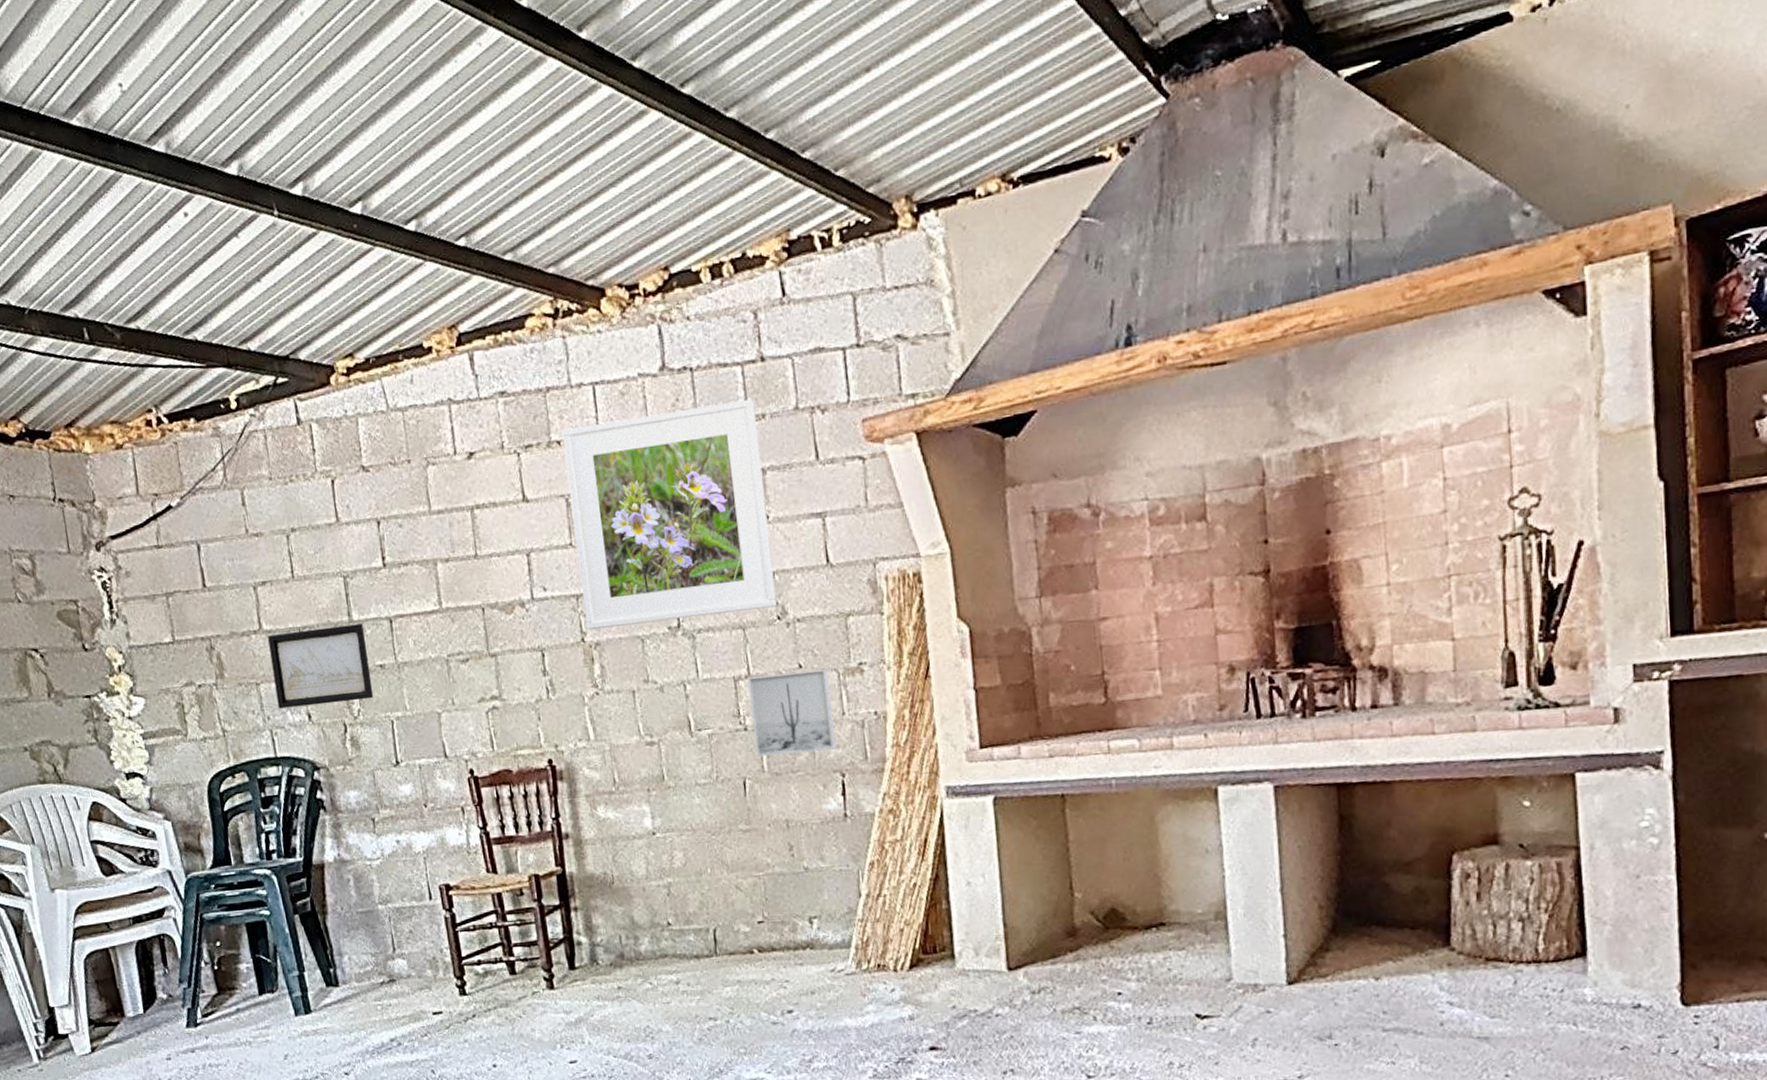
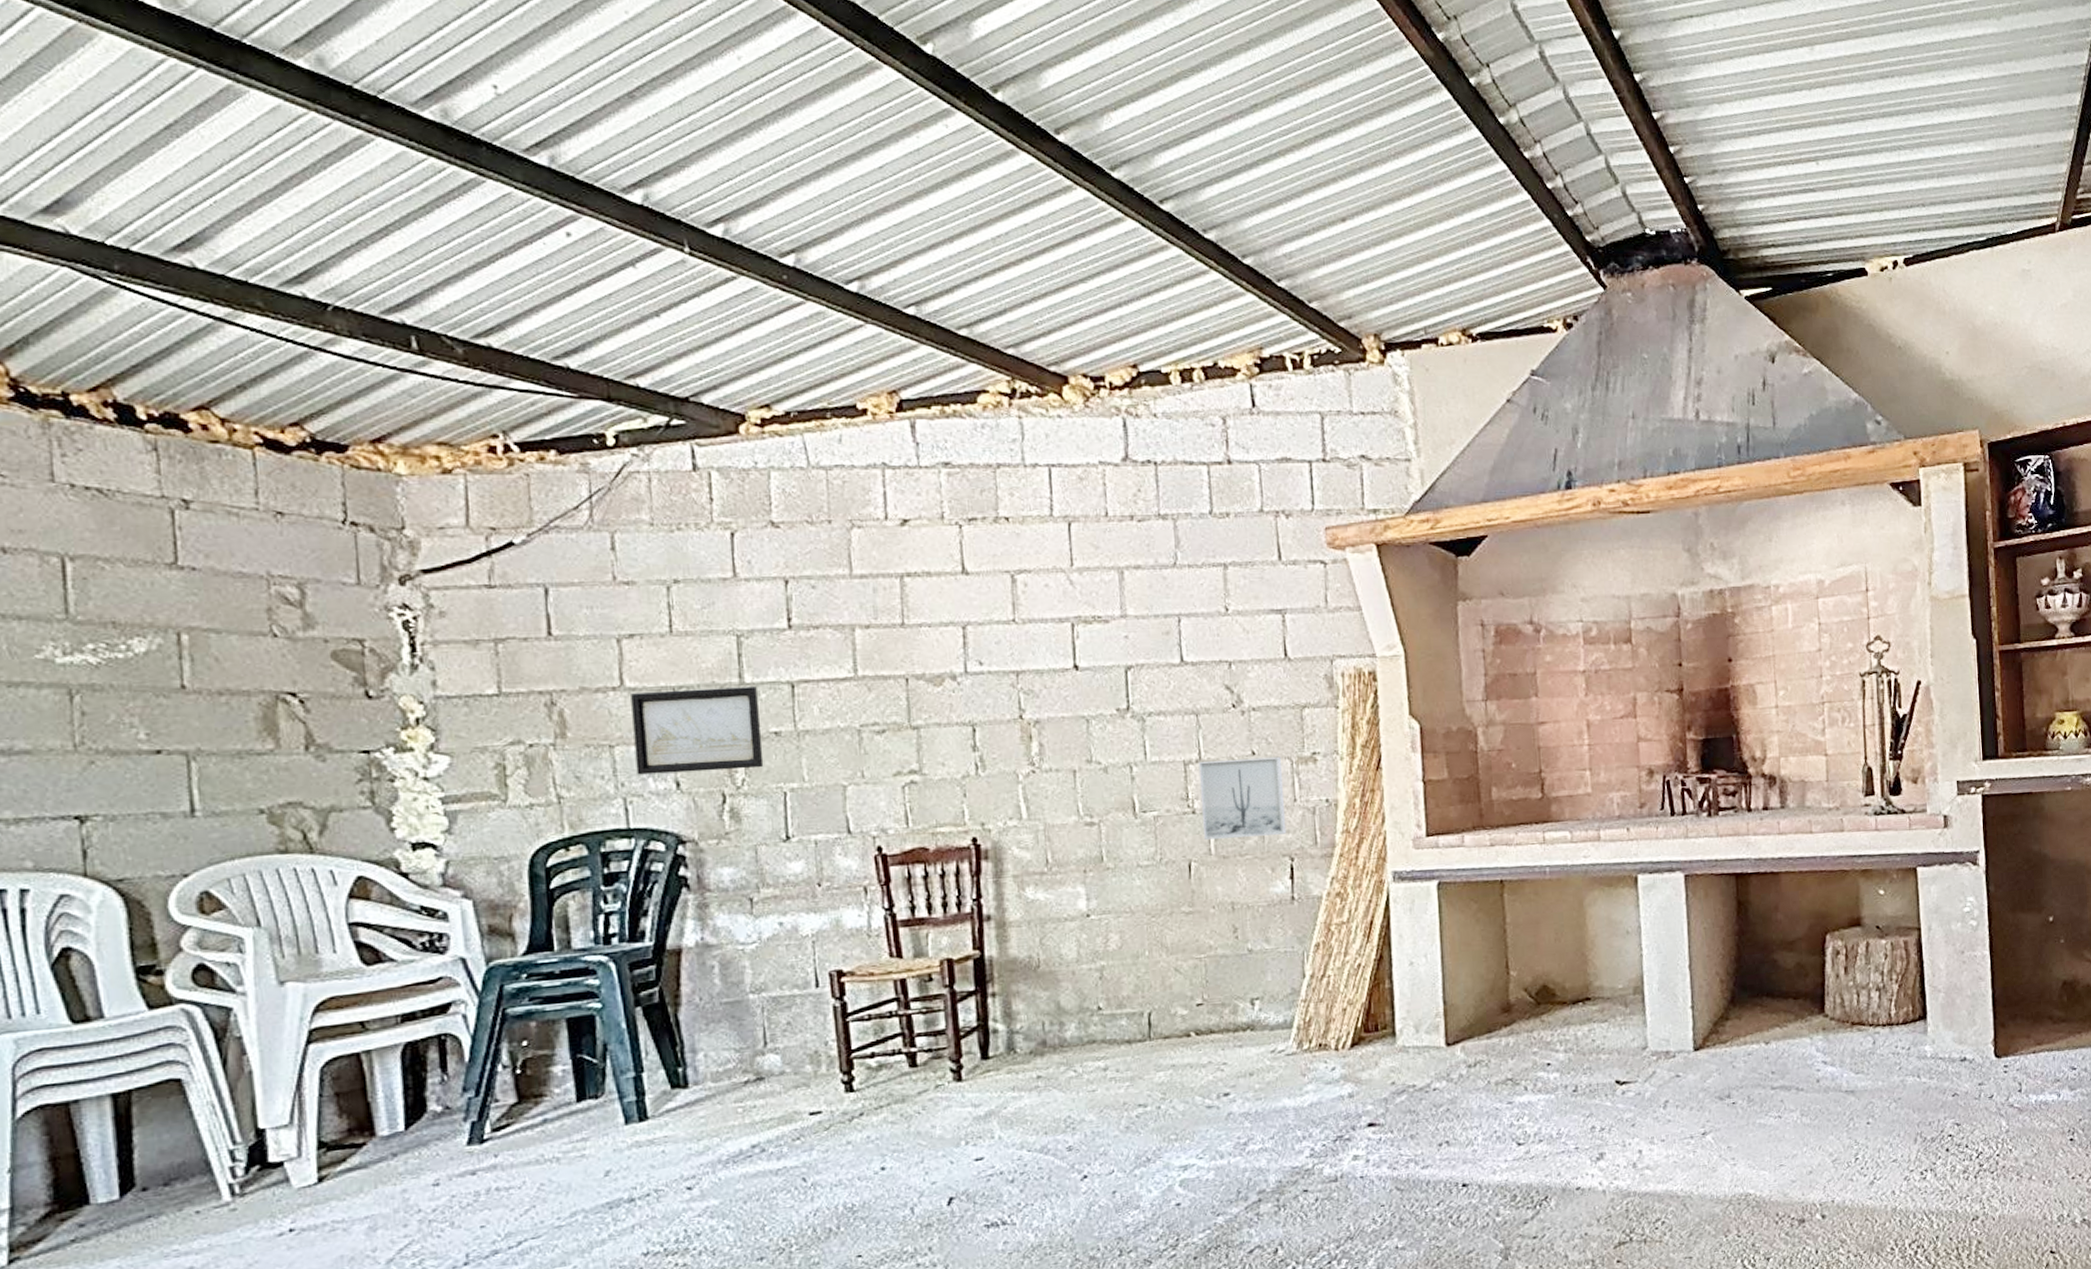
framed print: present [562,398,777,630] -> none [1011,497,1232,707]

